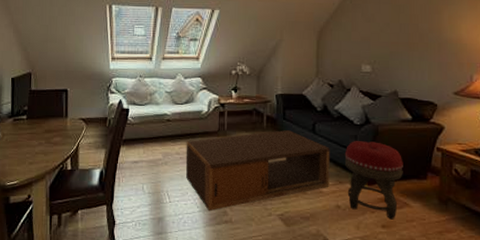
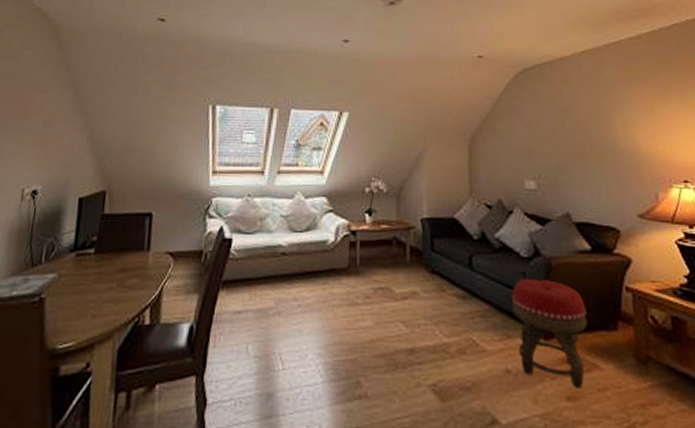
coffee table: present [185,130,330,211] -> none [305,266,495,381]

